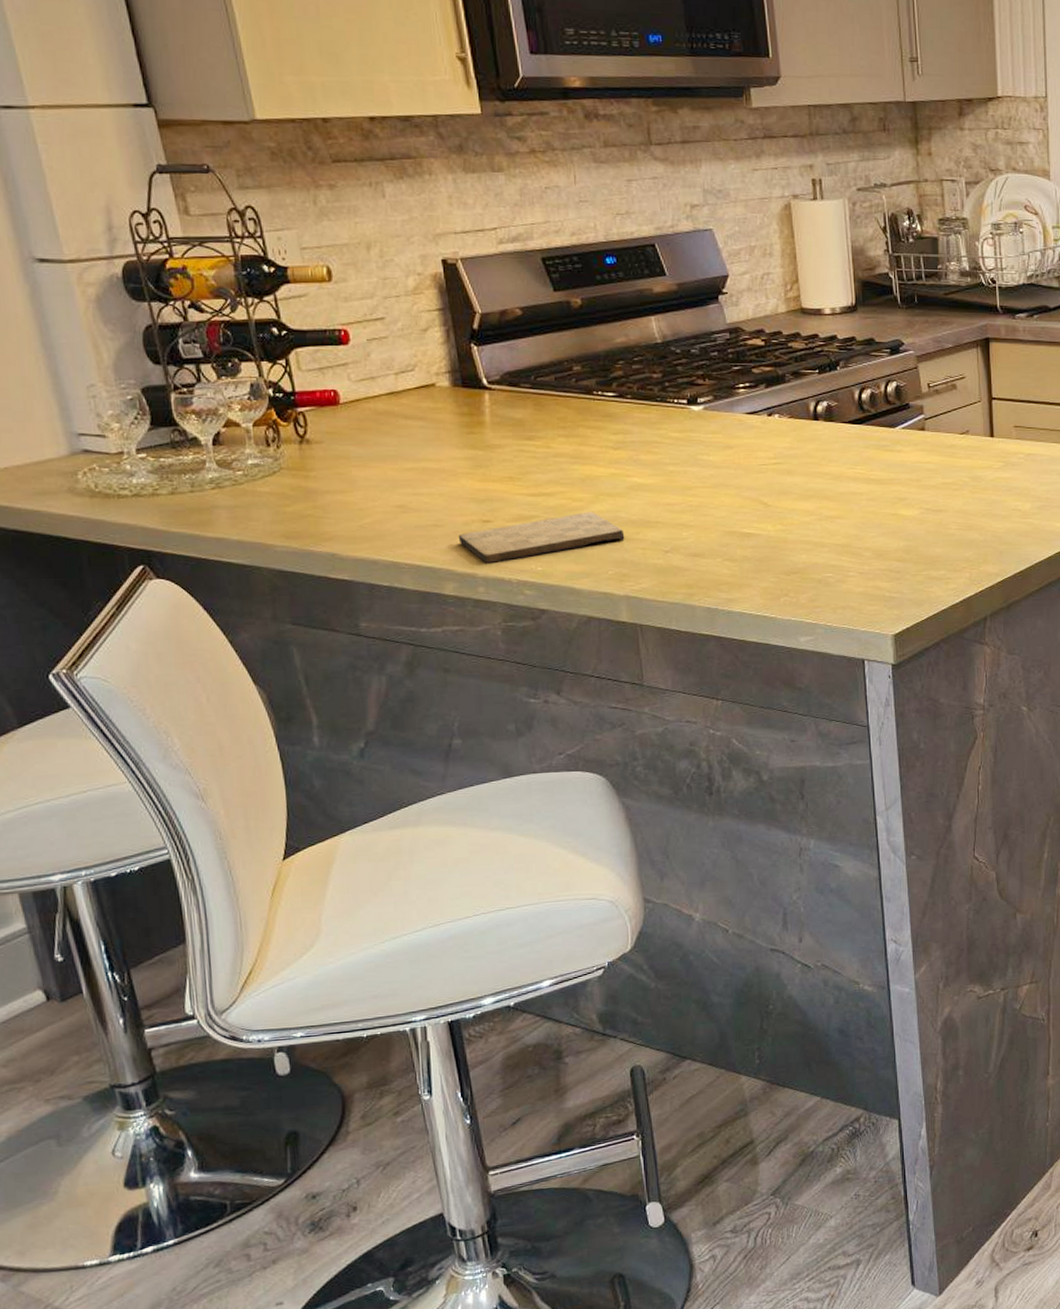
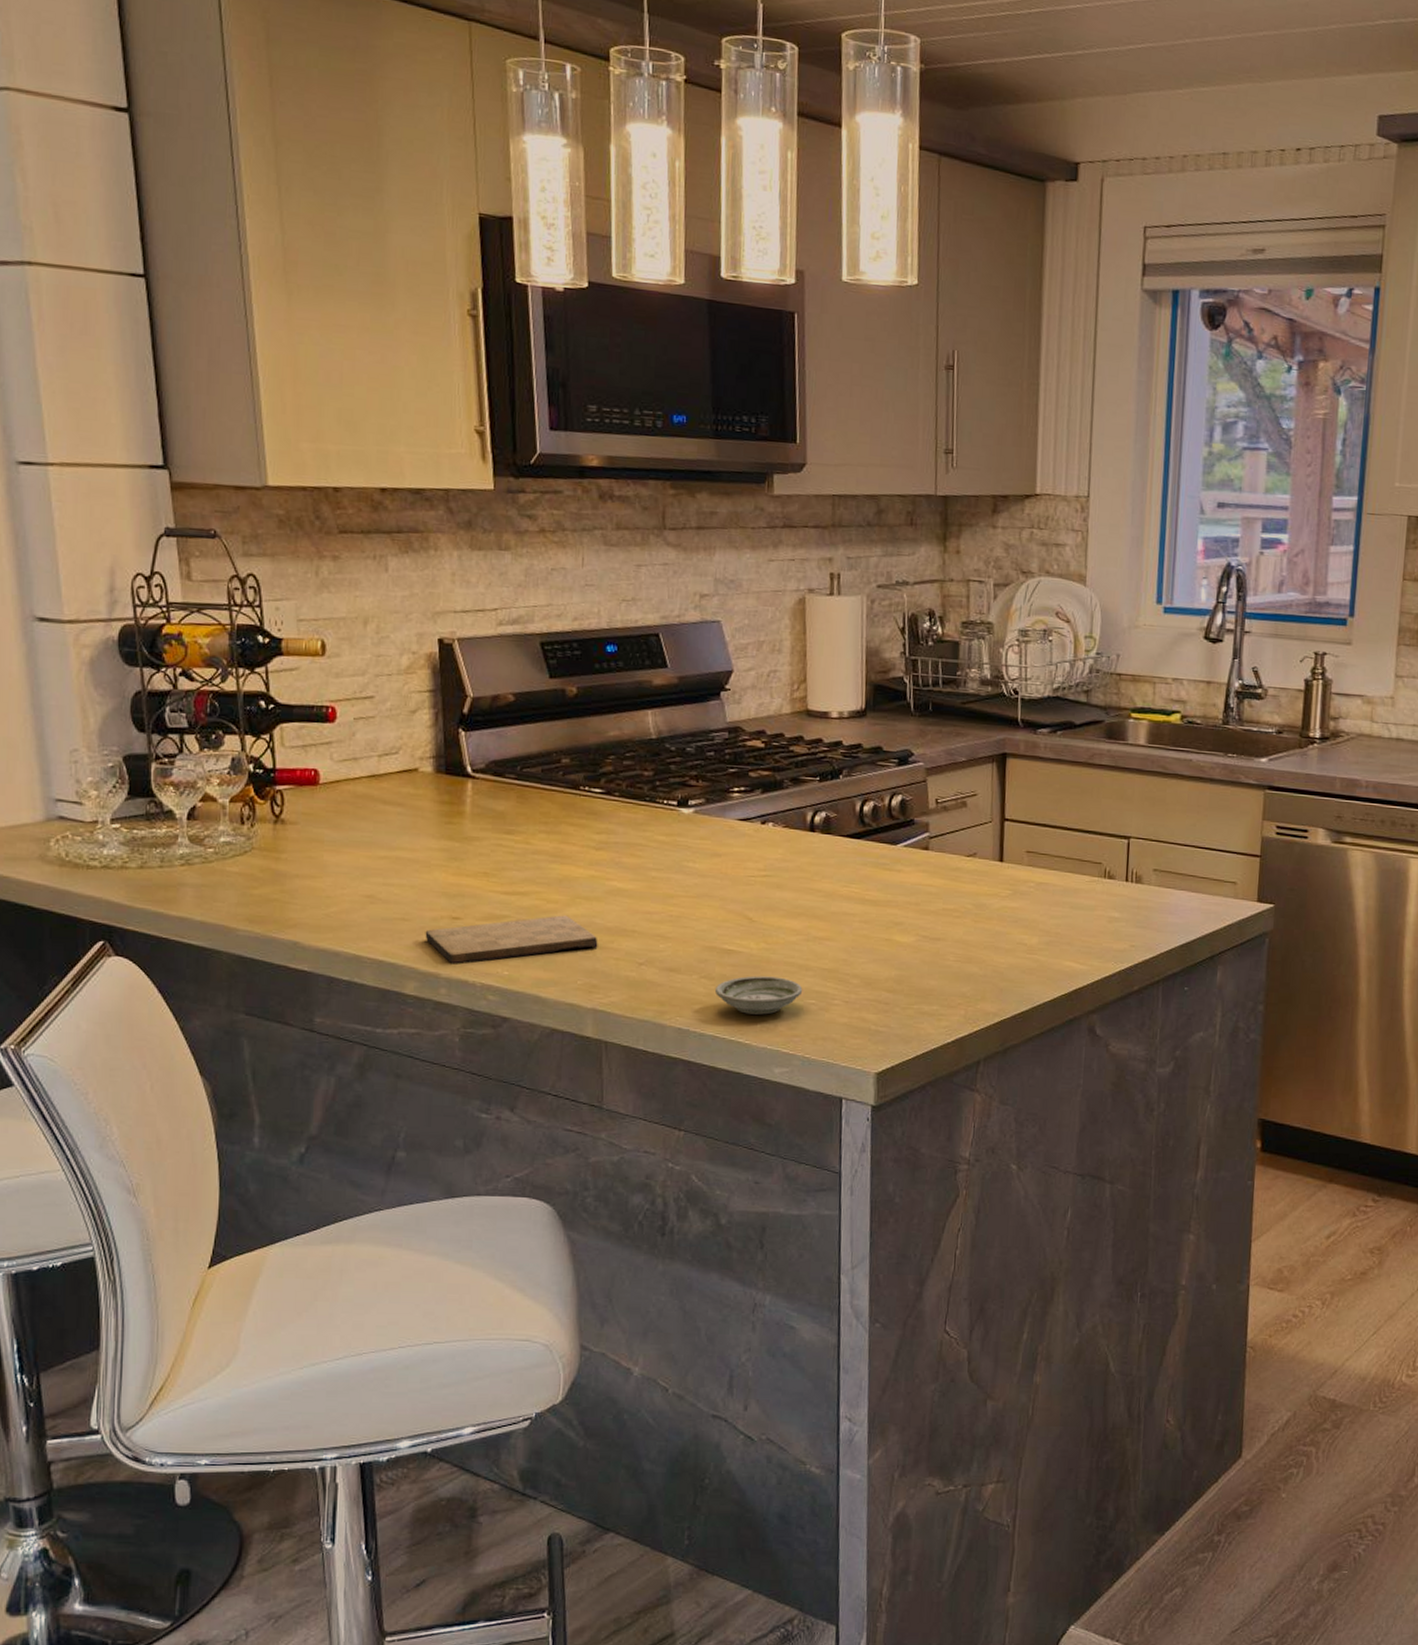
saucer: none [738,555,820,590] -> present [714,976,803,1015]

